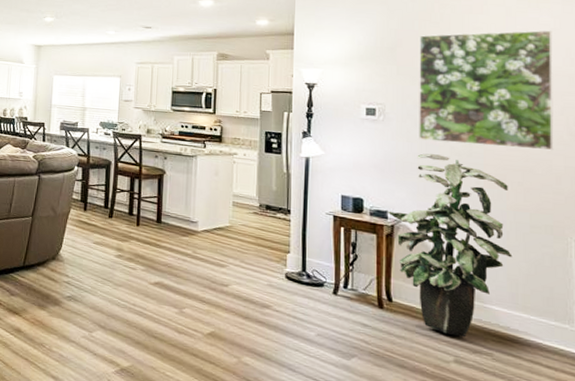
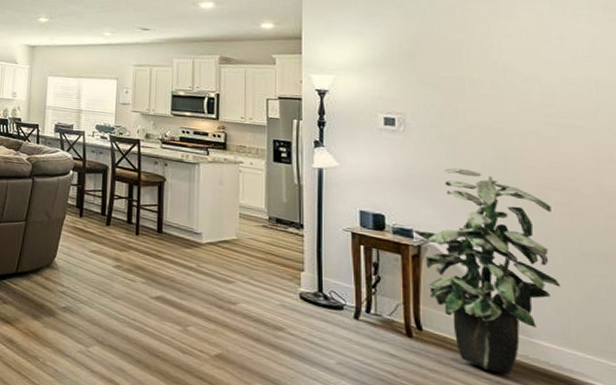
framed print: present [418,30,554,151] -> none [441,38,603,170]

